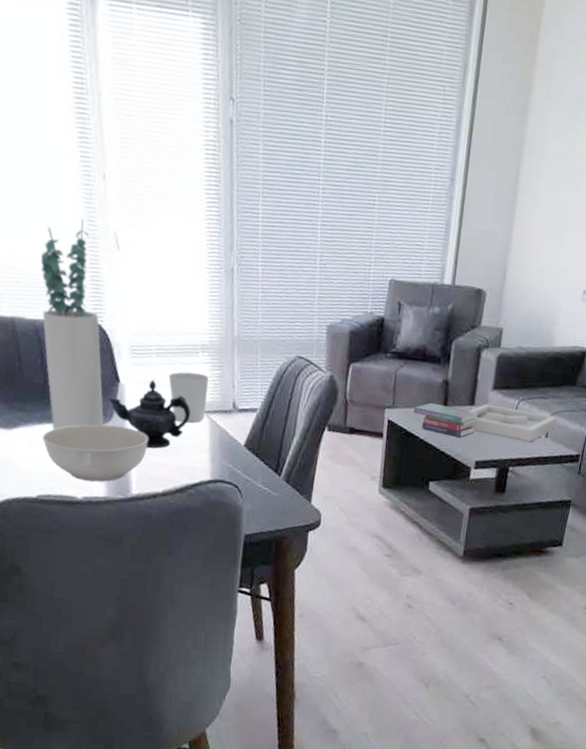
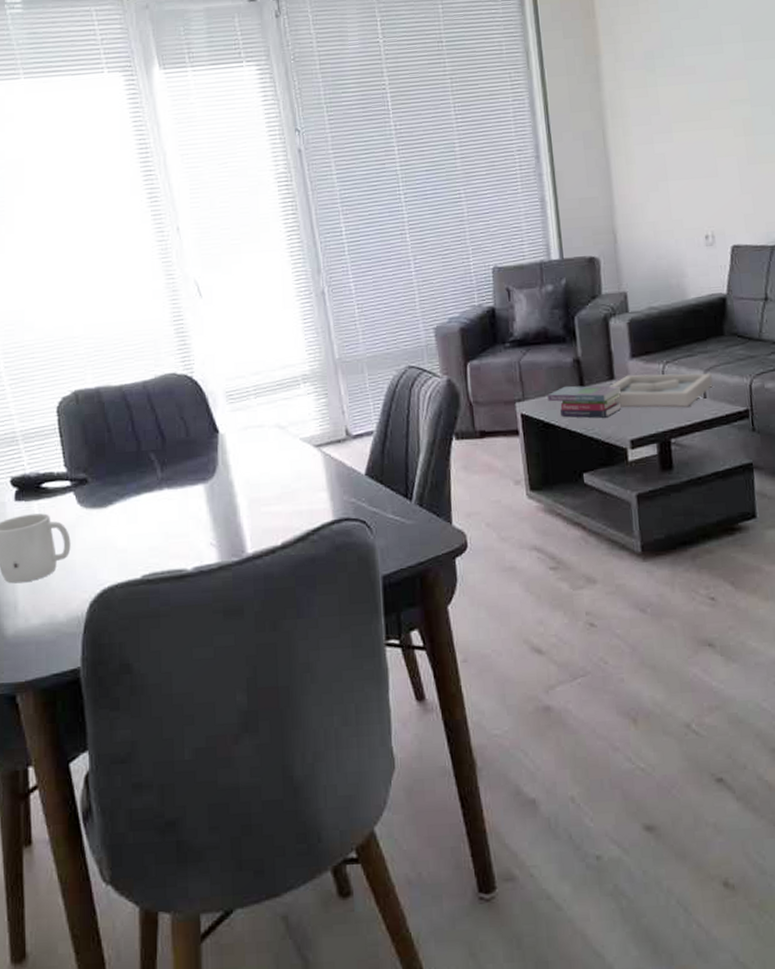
vase: present [40,218,105,430] -> none [121,274,207,499]
bowl: present [42,424,149,482] -> none [141,480,259,549]
teapot: present [108,379,191,449] -> none [209,422,301,498]
dixie cup: present [169,372,209,423] -> none [271,406,317,462]

